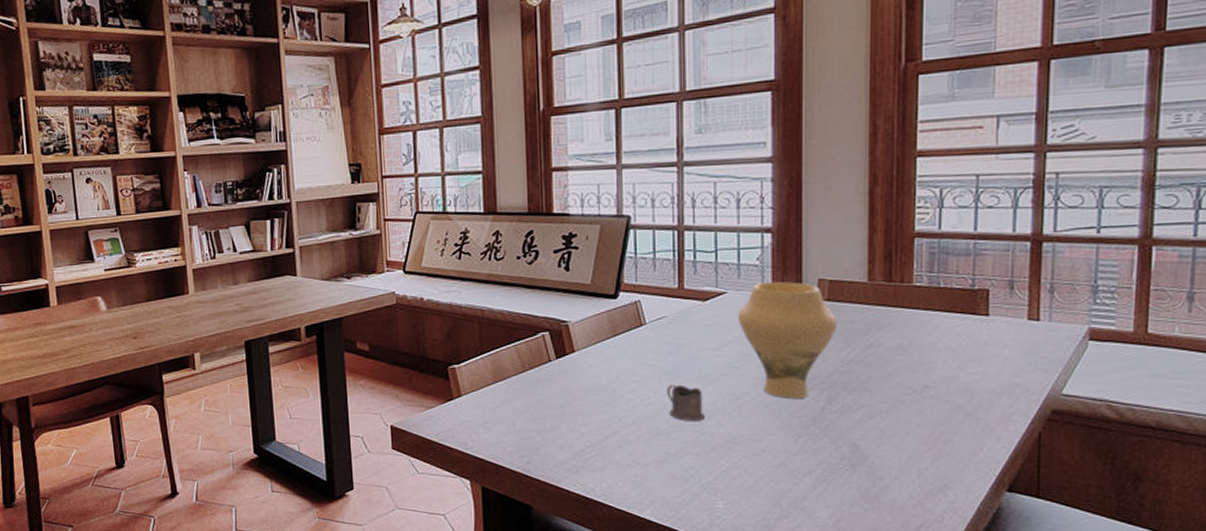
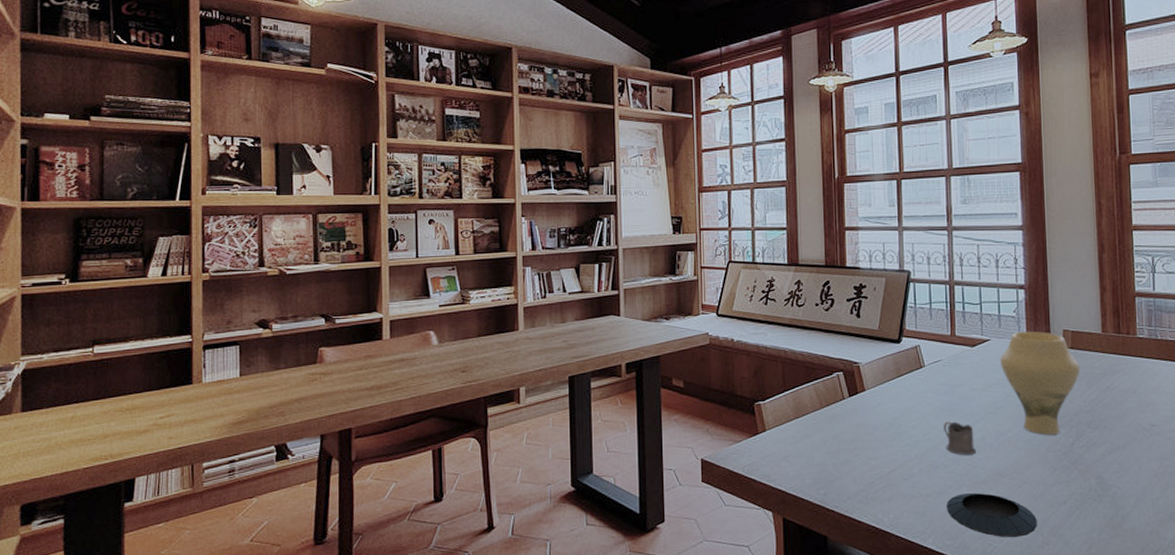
saucer: none [668,462,775,509] -> present [947,493,1037,537]

